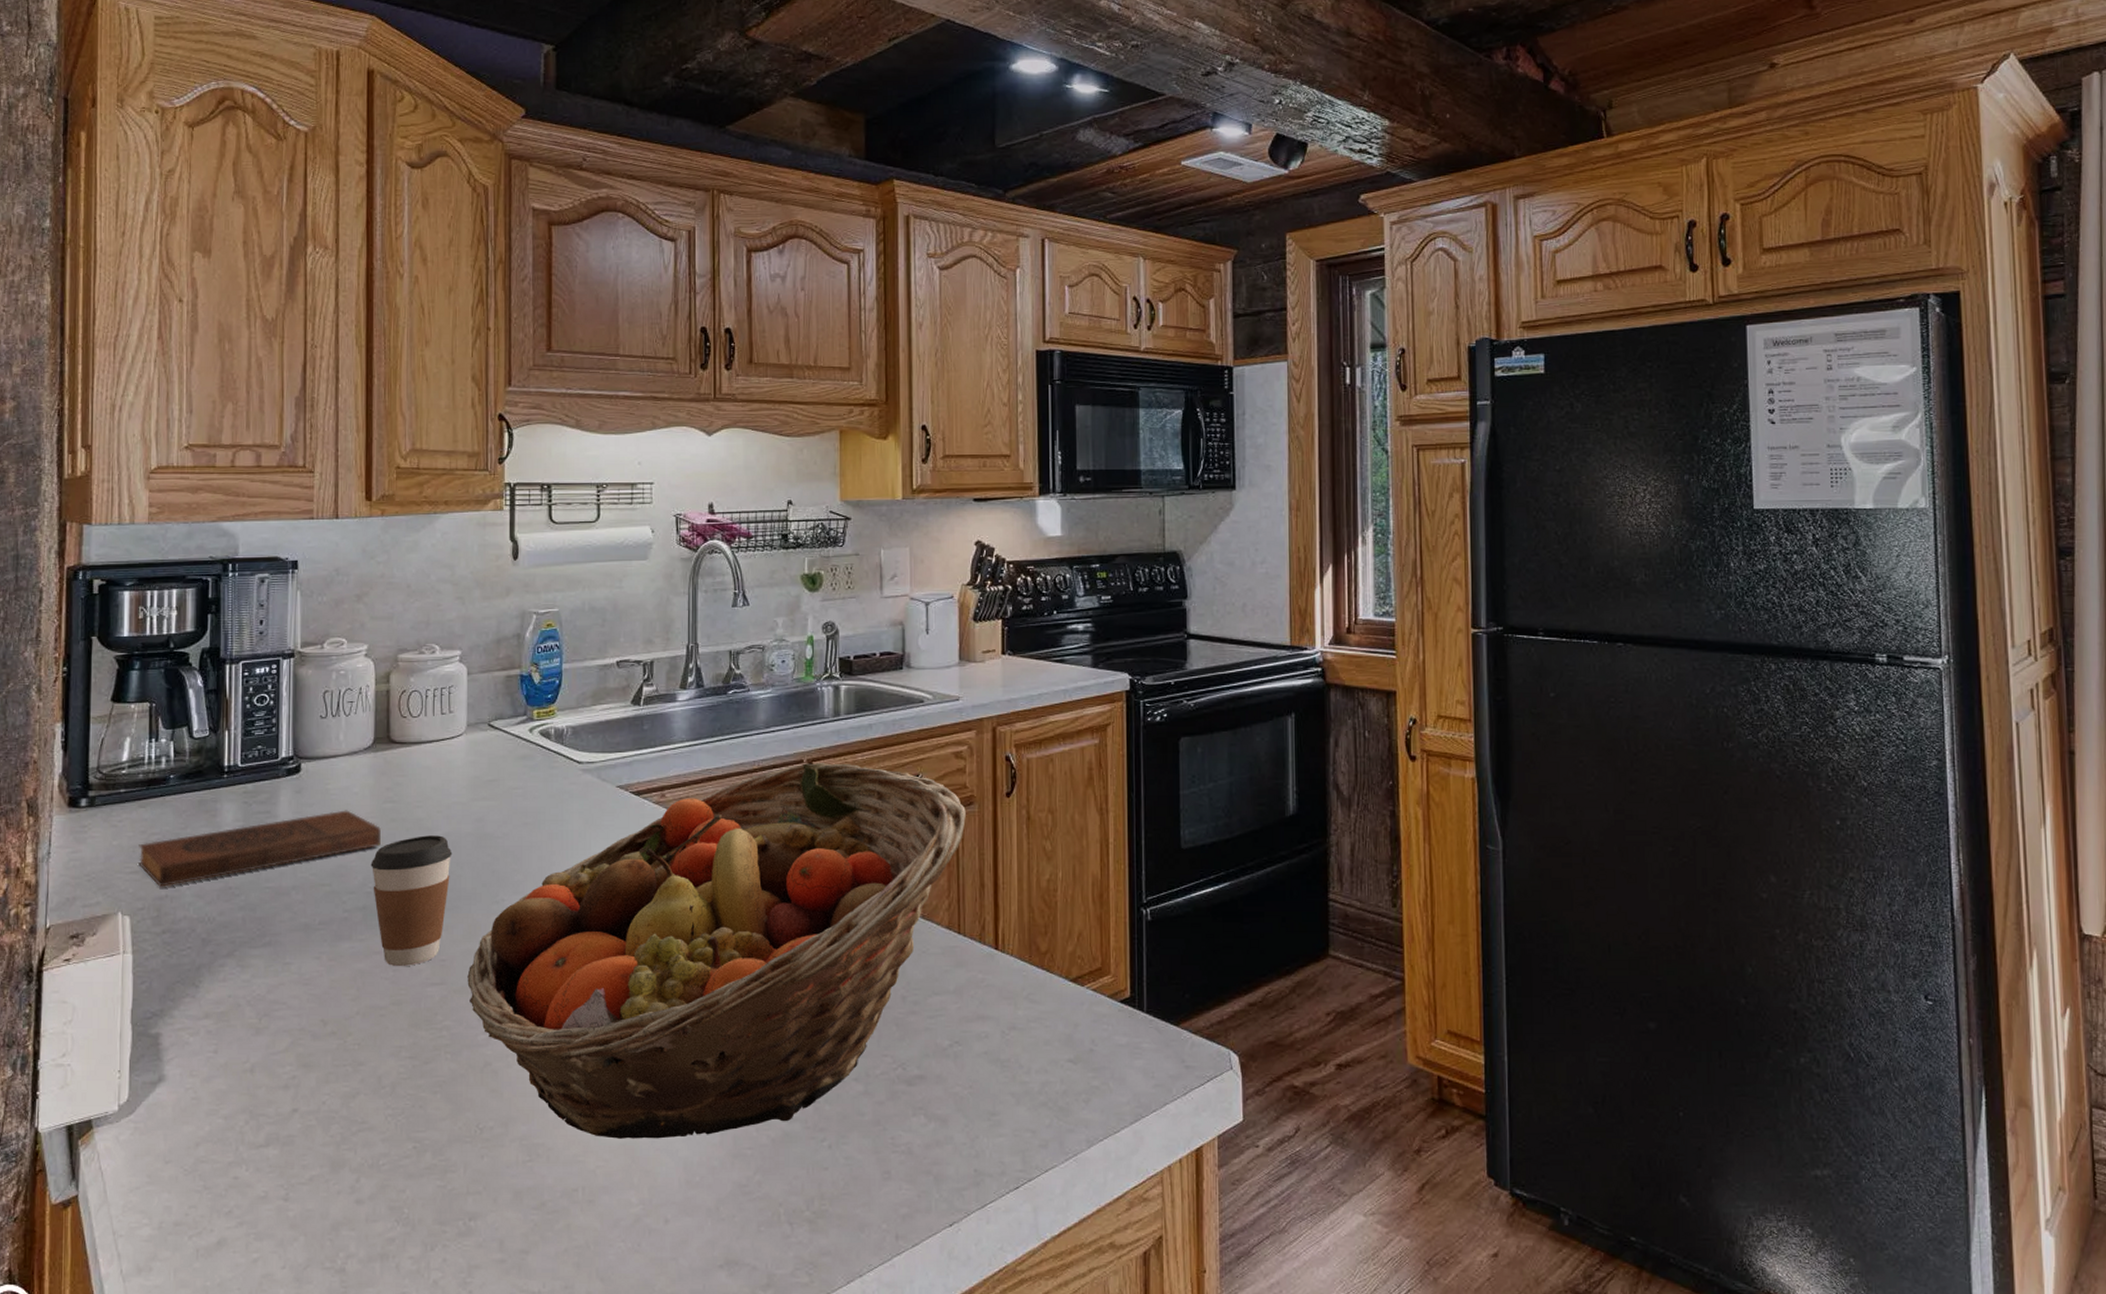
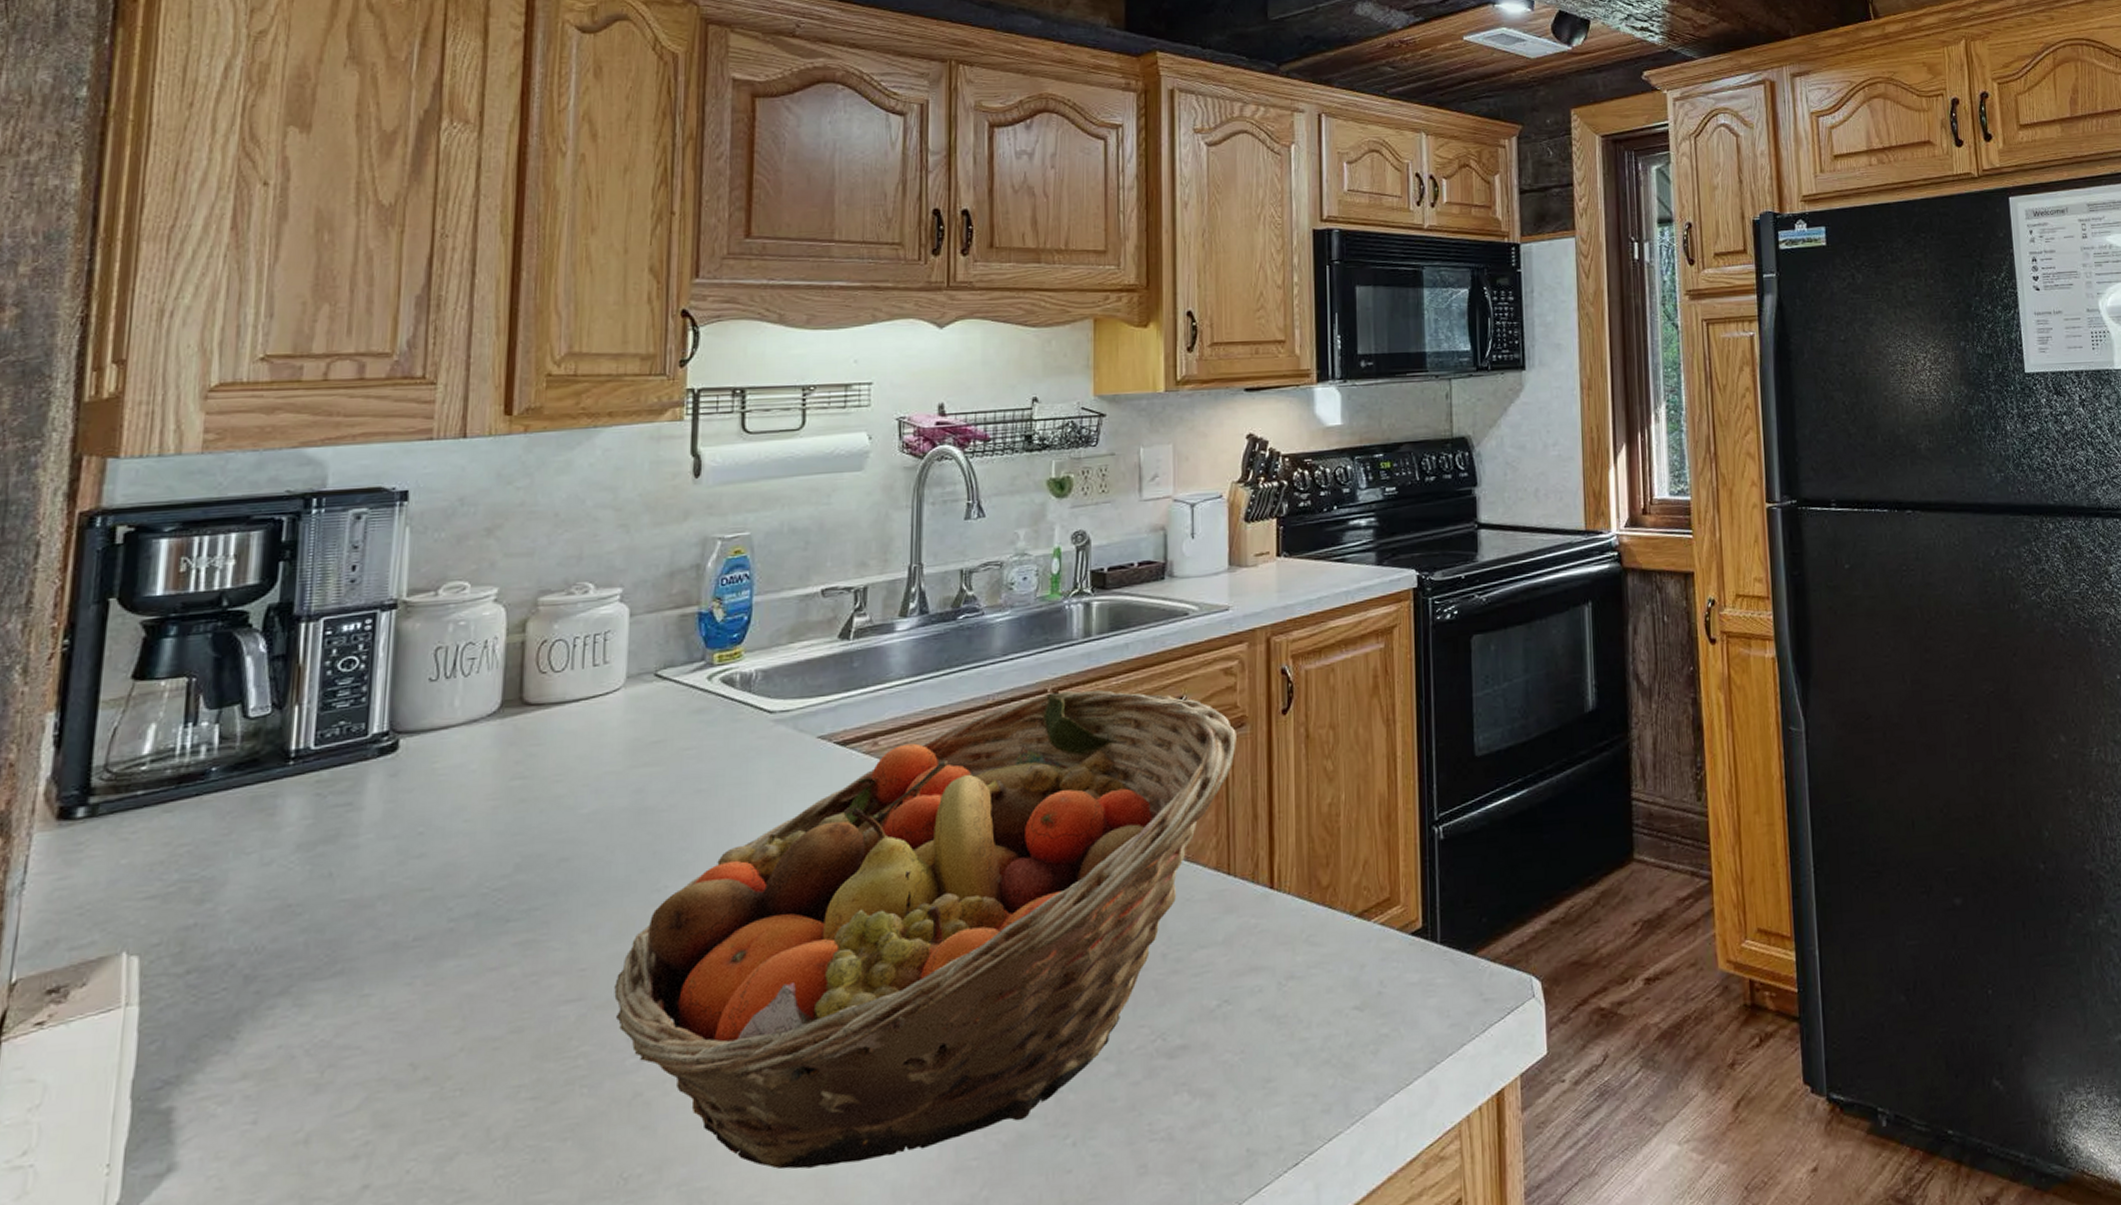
book: present [138,810,381,887] -> none [157,792,505,913]
coffee cup: present [370,835,453,967] -> none [489,814,601,984]

